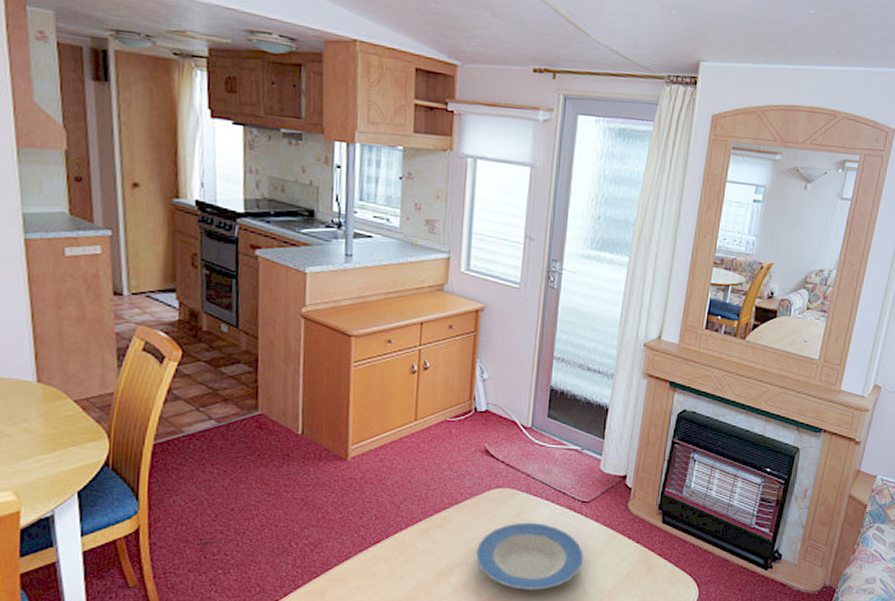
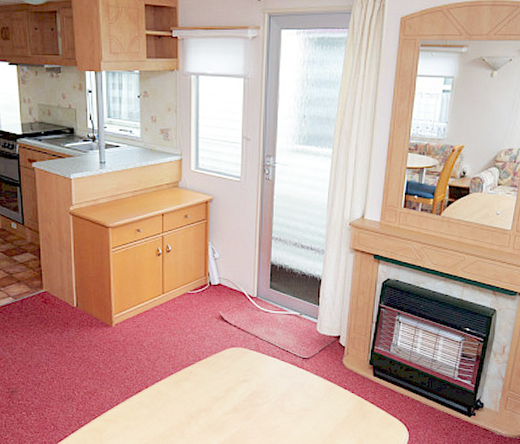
plate: present [475,522,583,590] -> none [217,375,306,431]

